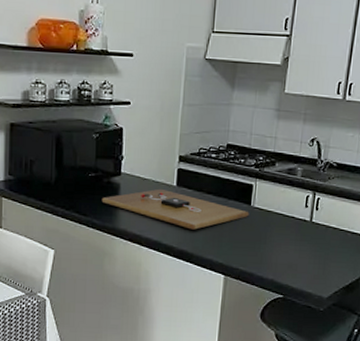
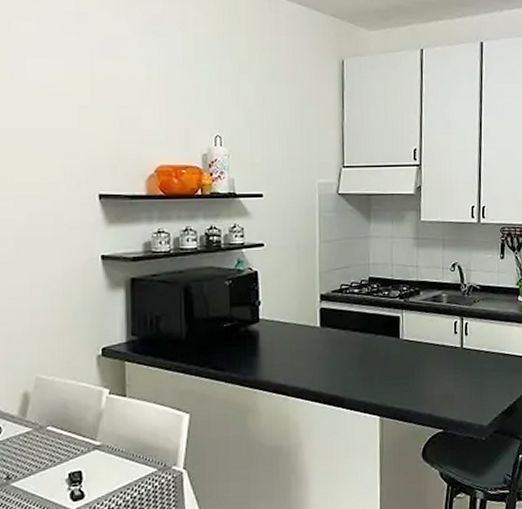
cutting board: present [101,188,249,230] -> none [239,331,399,372]

